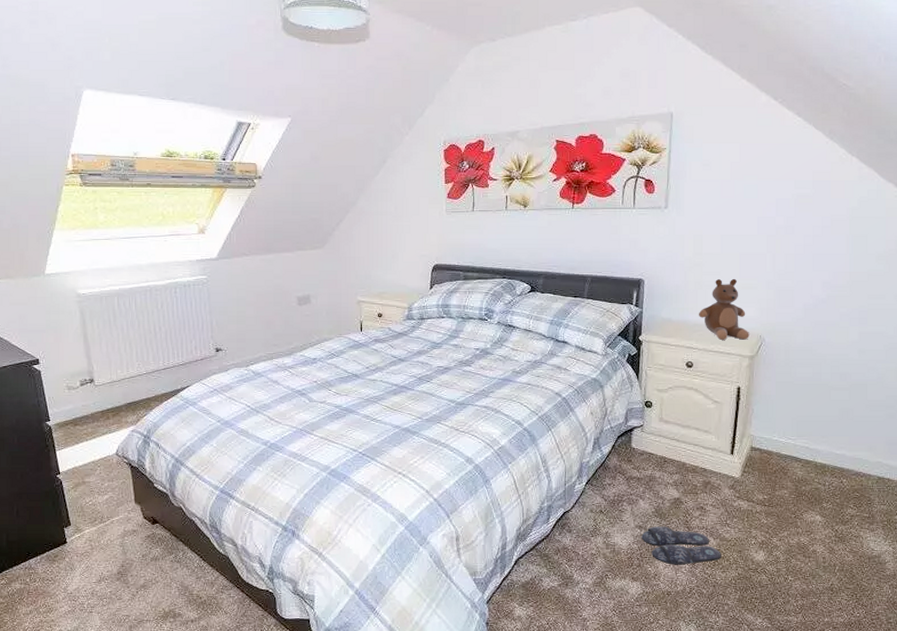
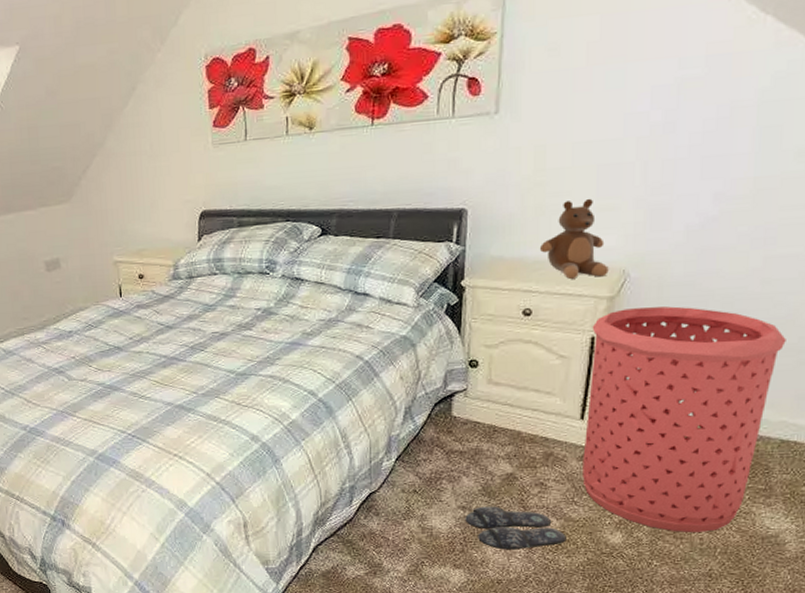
laundry basket: none [733,366,878,552] -> present [582,306,786,532]

